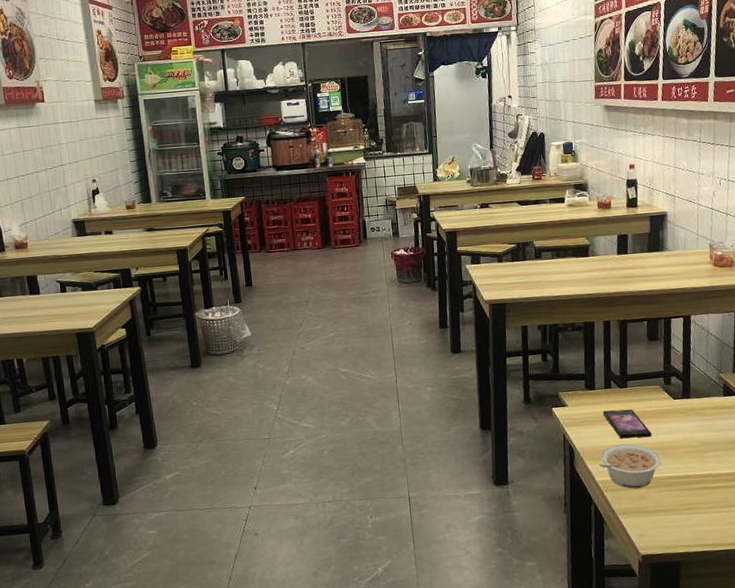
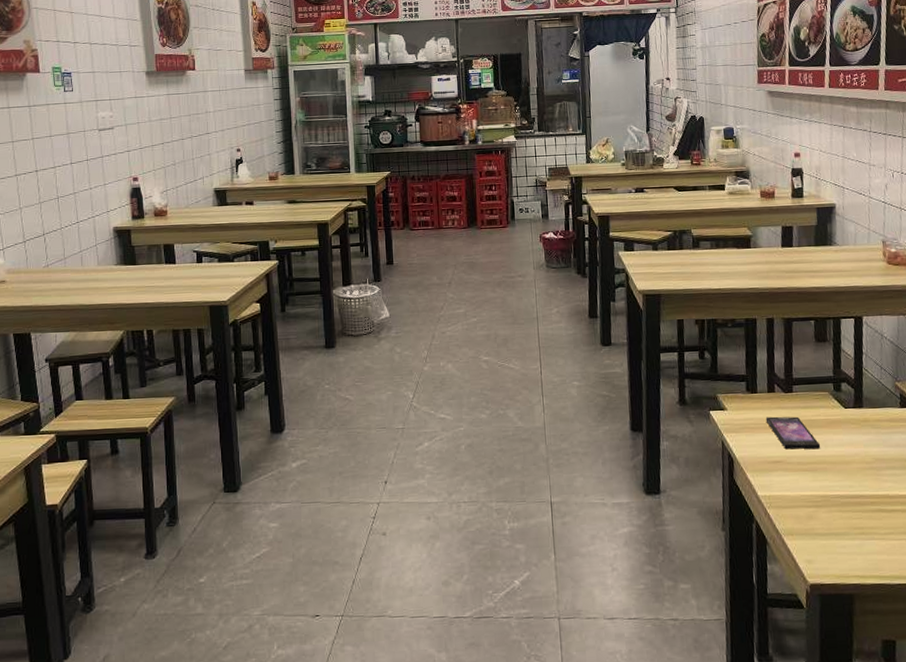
legume: present [598,444,662,489] -> none [760,455,832,507]

